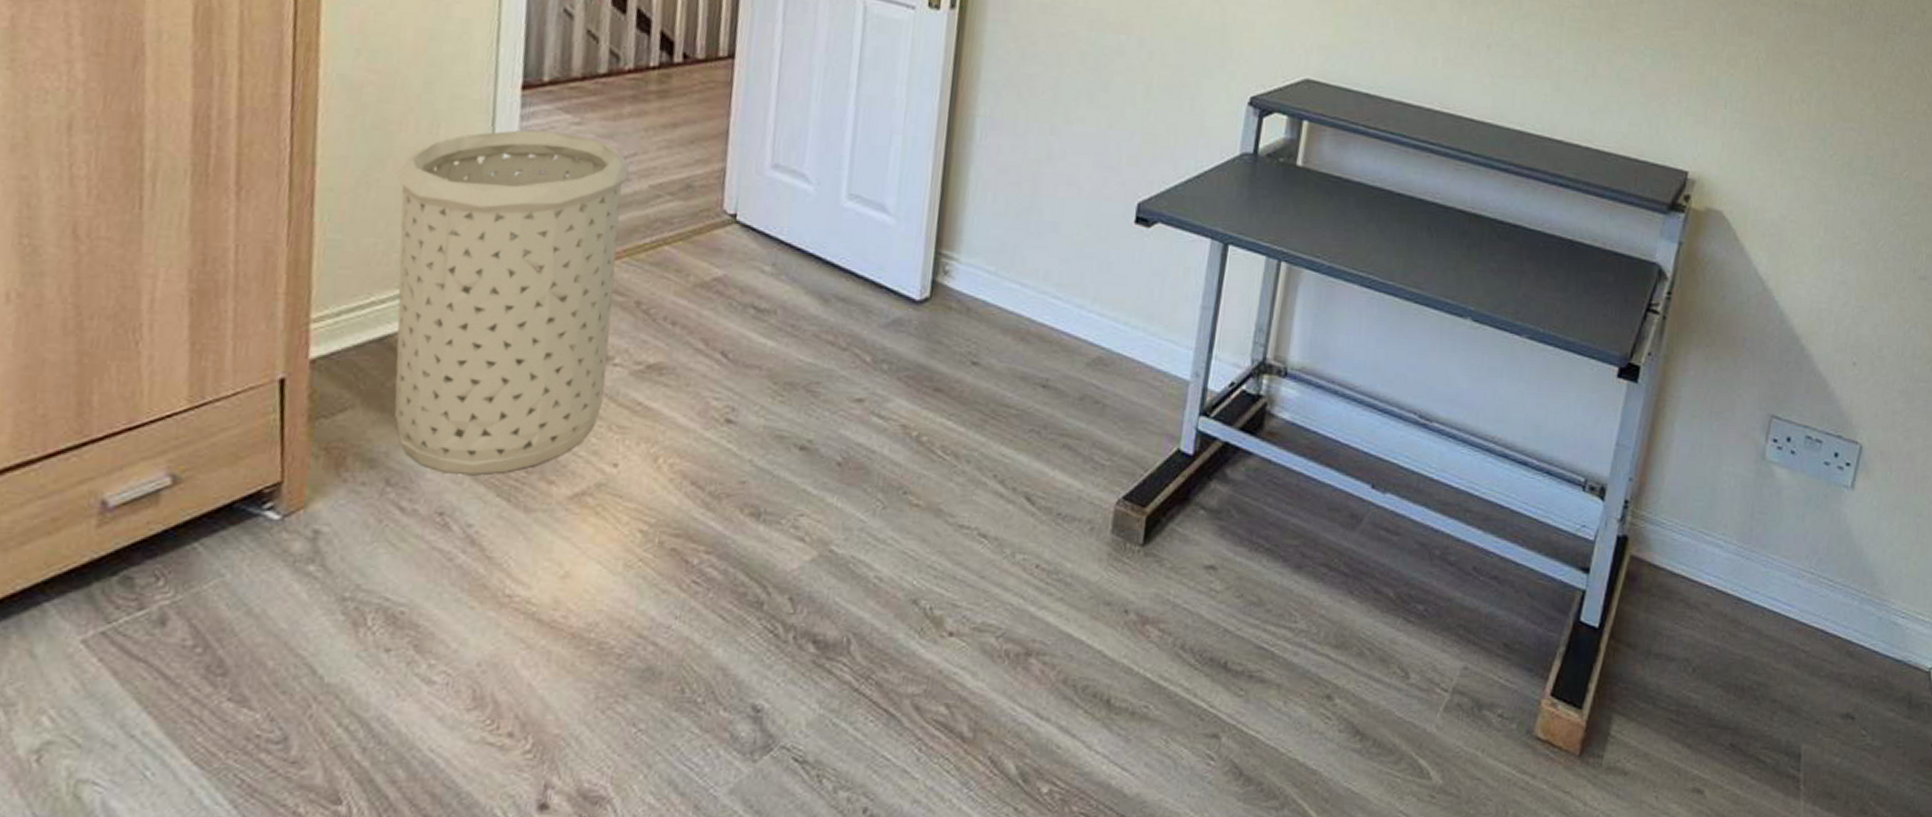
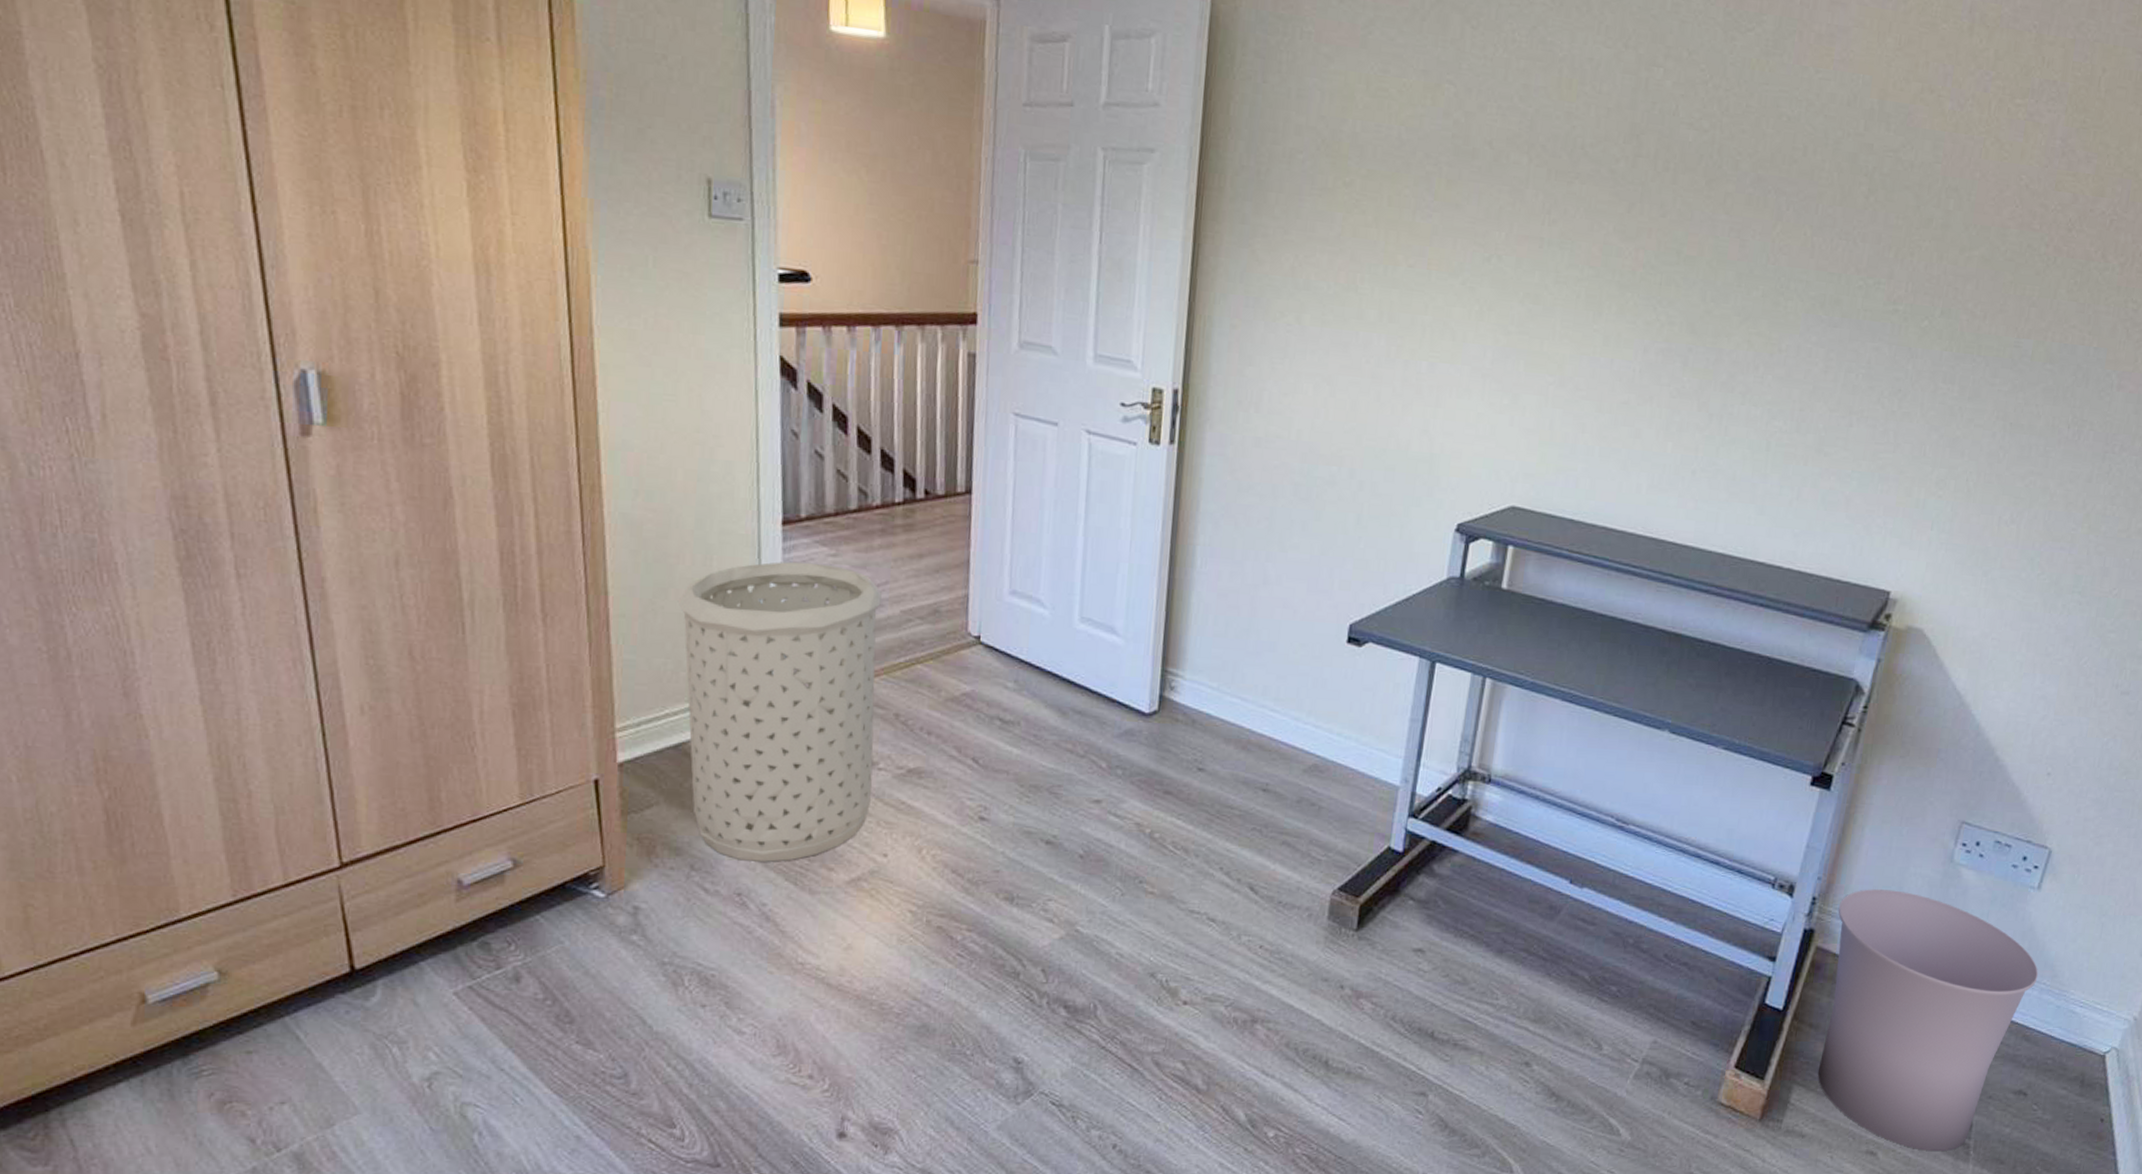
waste bin: none [1638,490,1858,787] -> present [1818,889,2039,1152]

